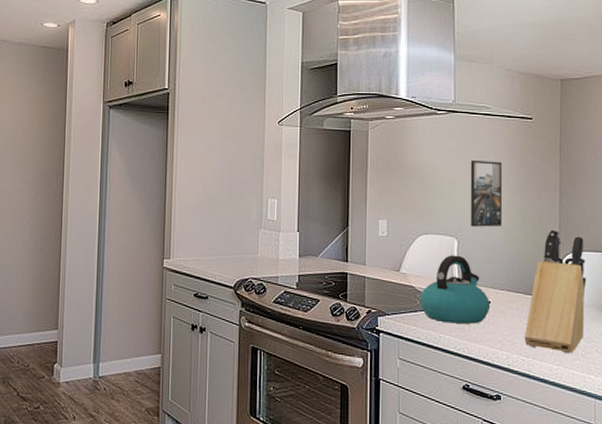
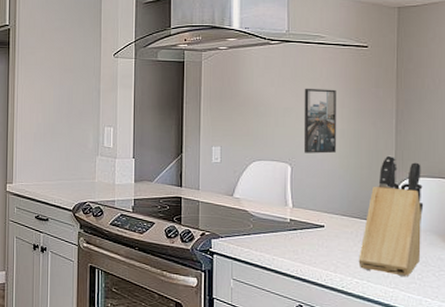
kettle: present [419,255,491,324] -> none [252,180,324,247]

